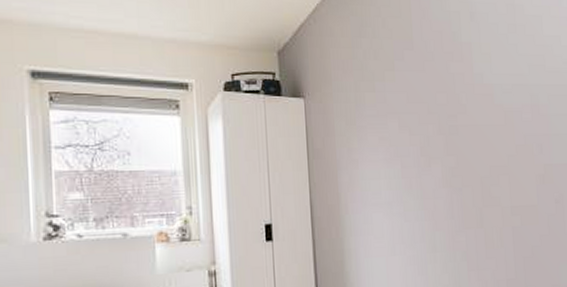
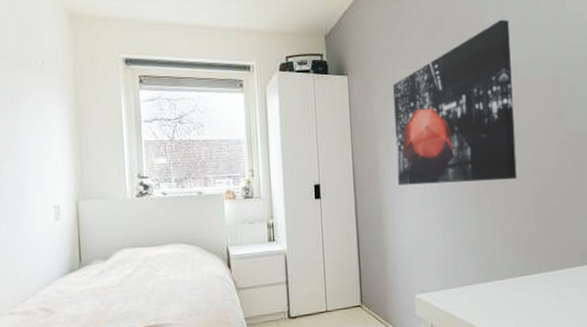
wall art: none [355,40,495,225] -> present [392,19,517,186]

